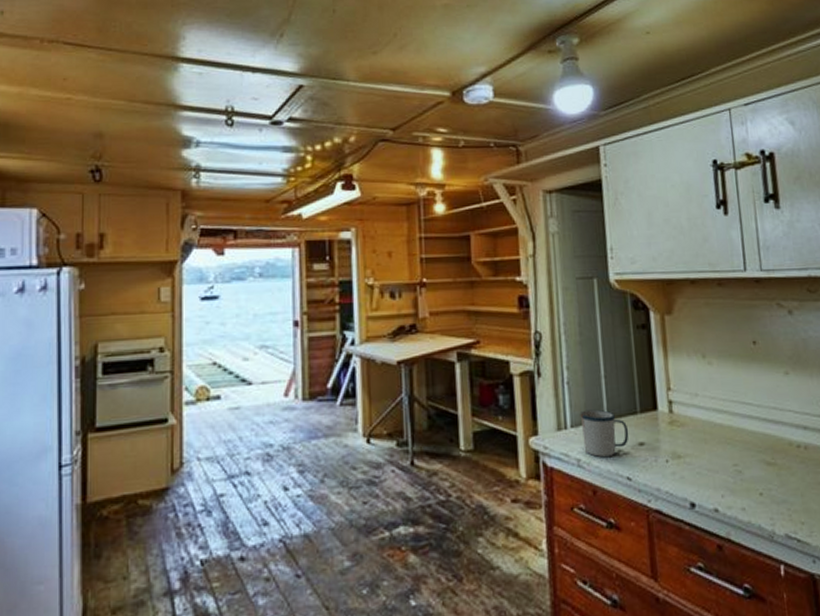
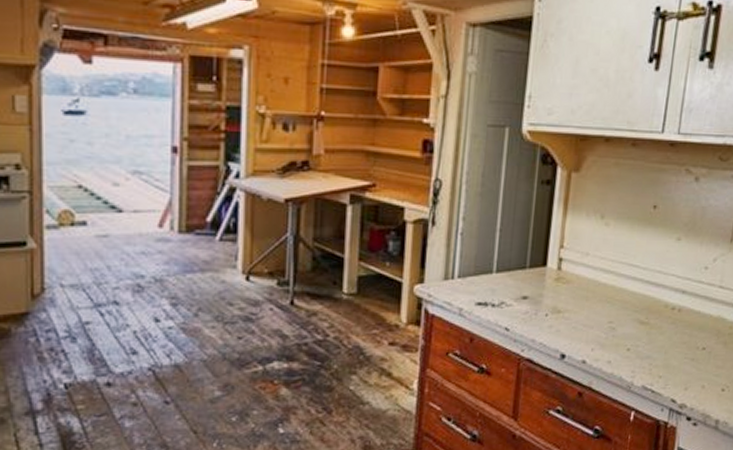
mug: present [580,409,629,457] -> none [468,261,515,307]

